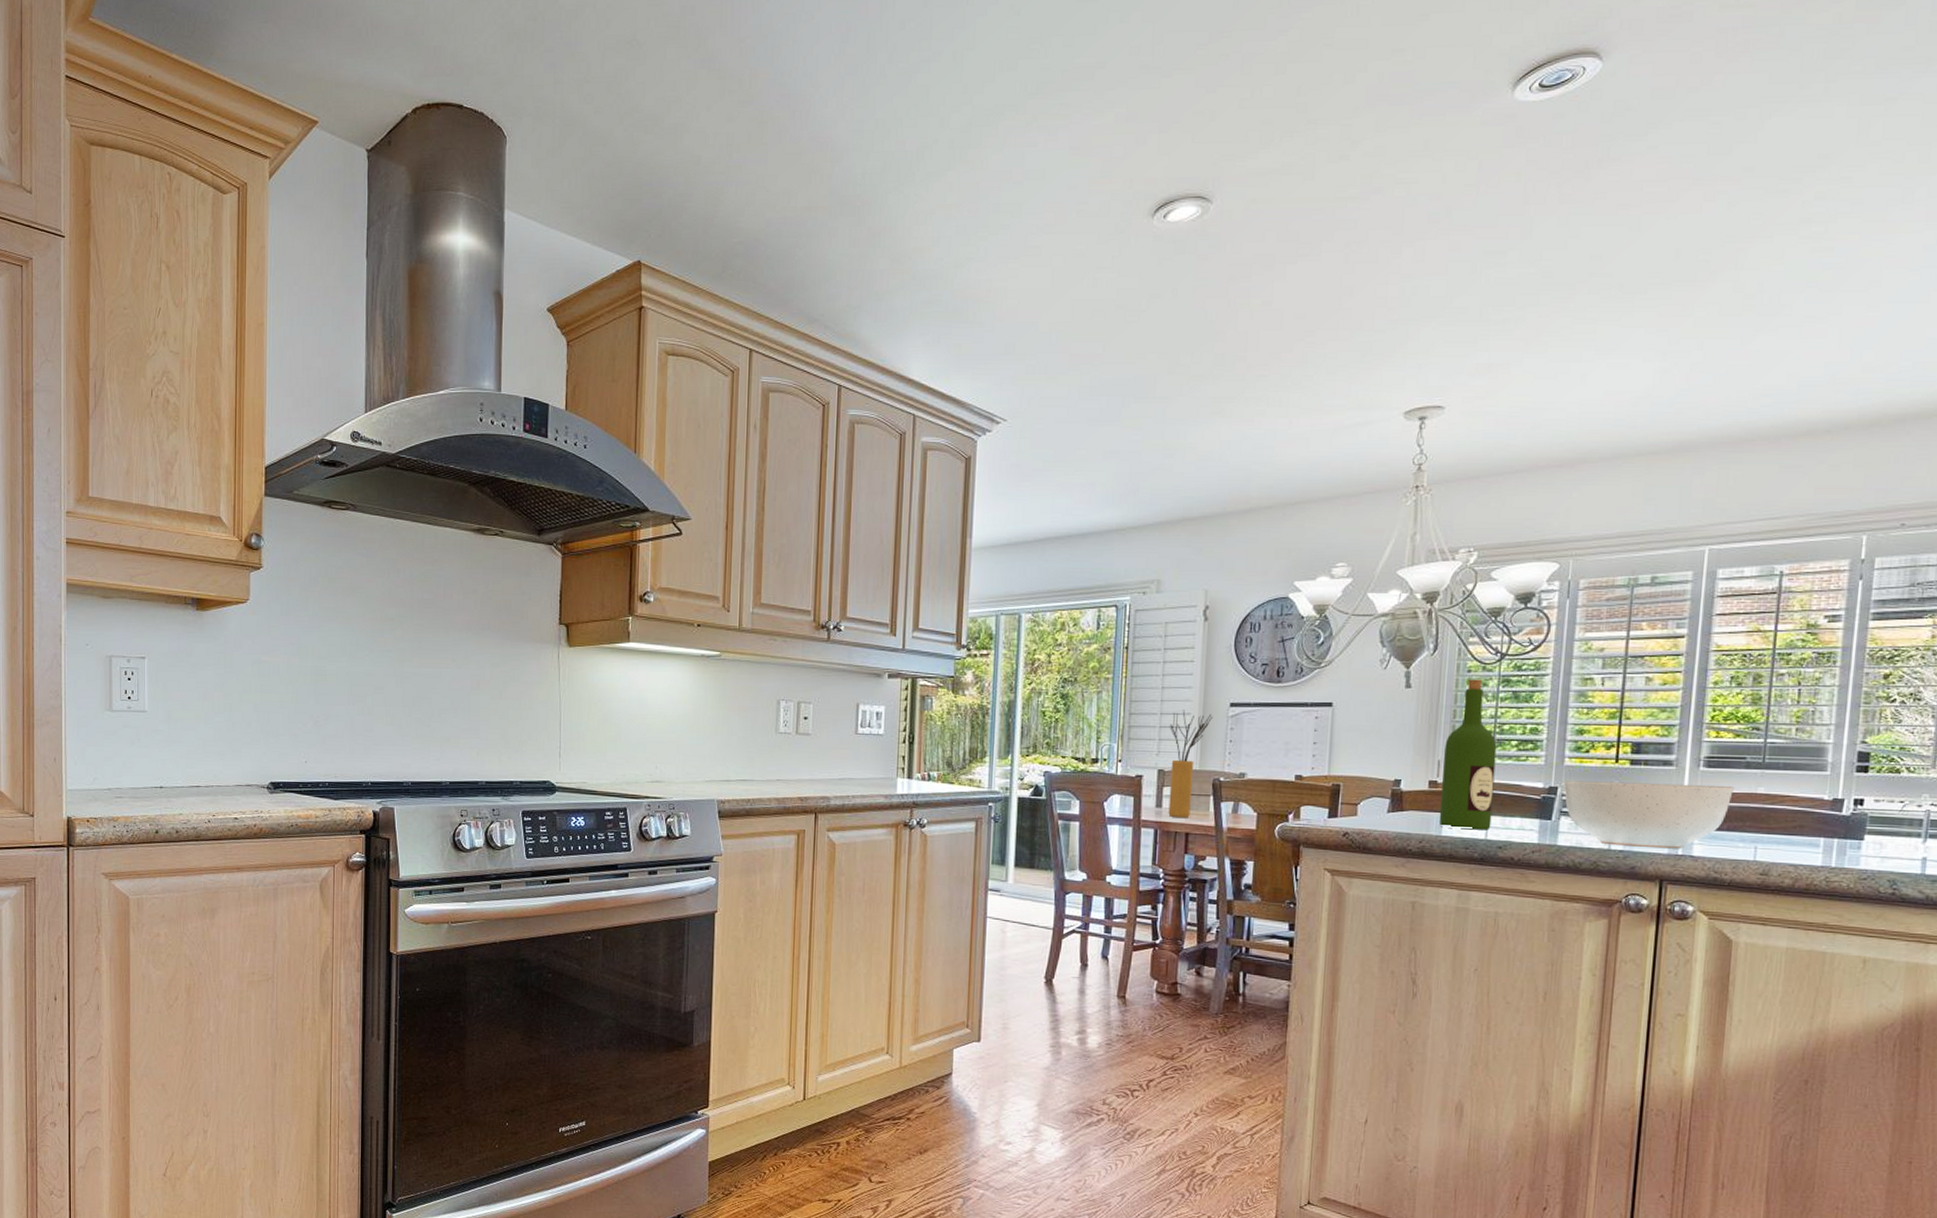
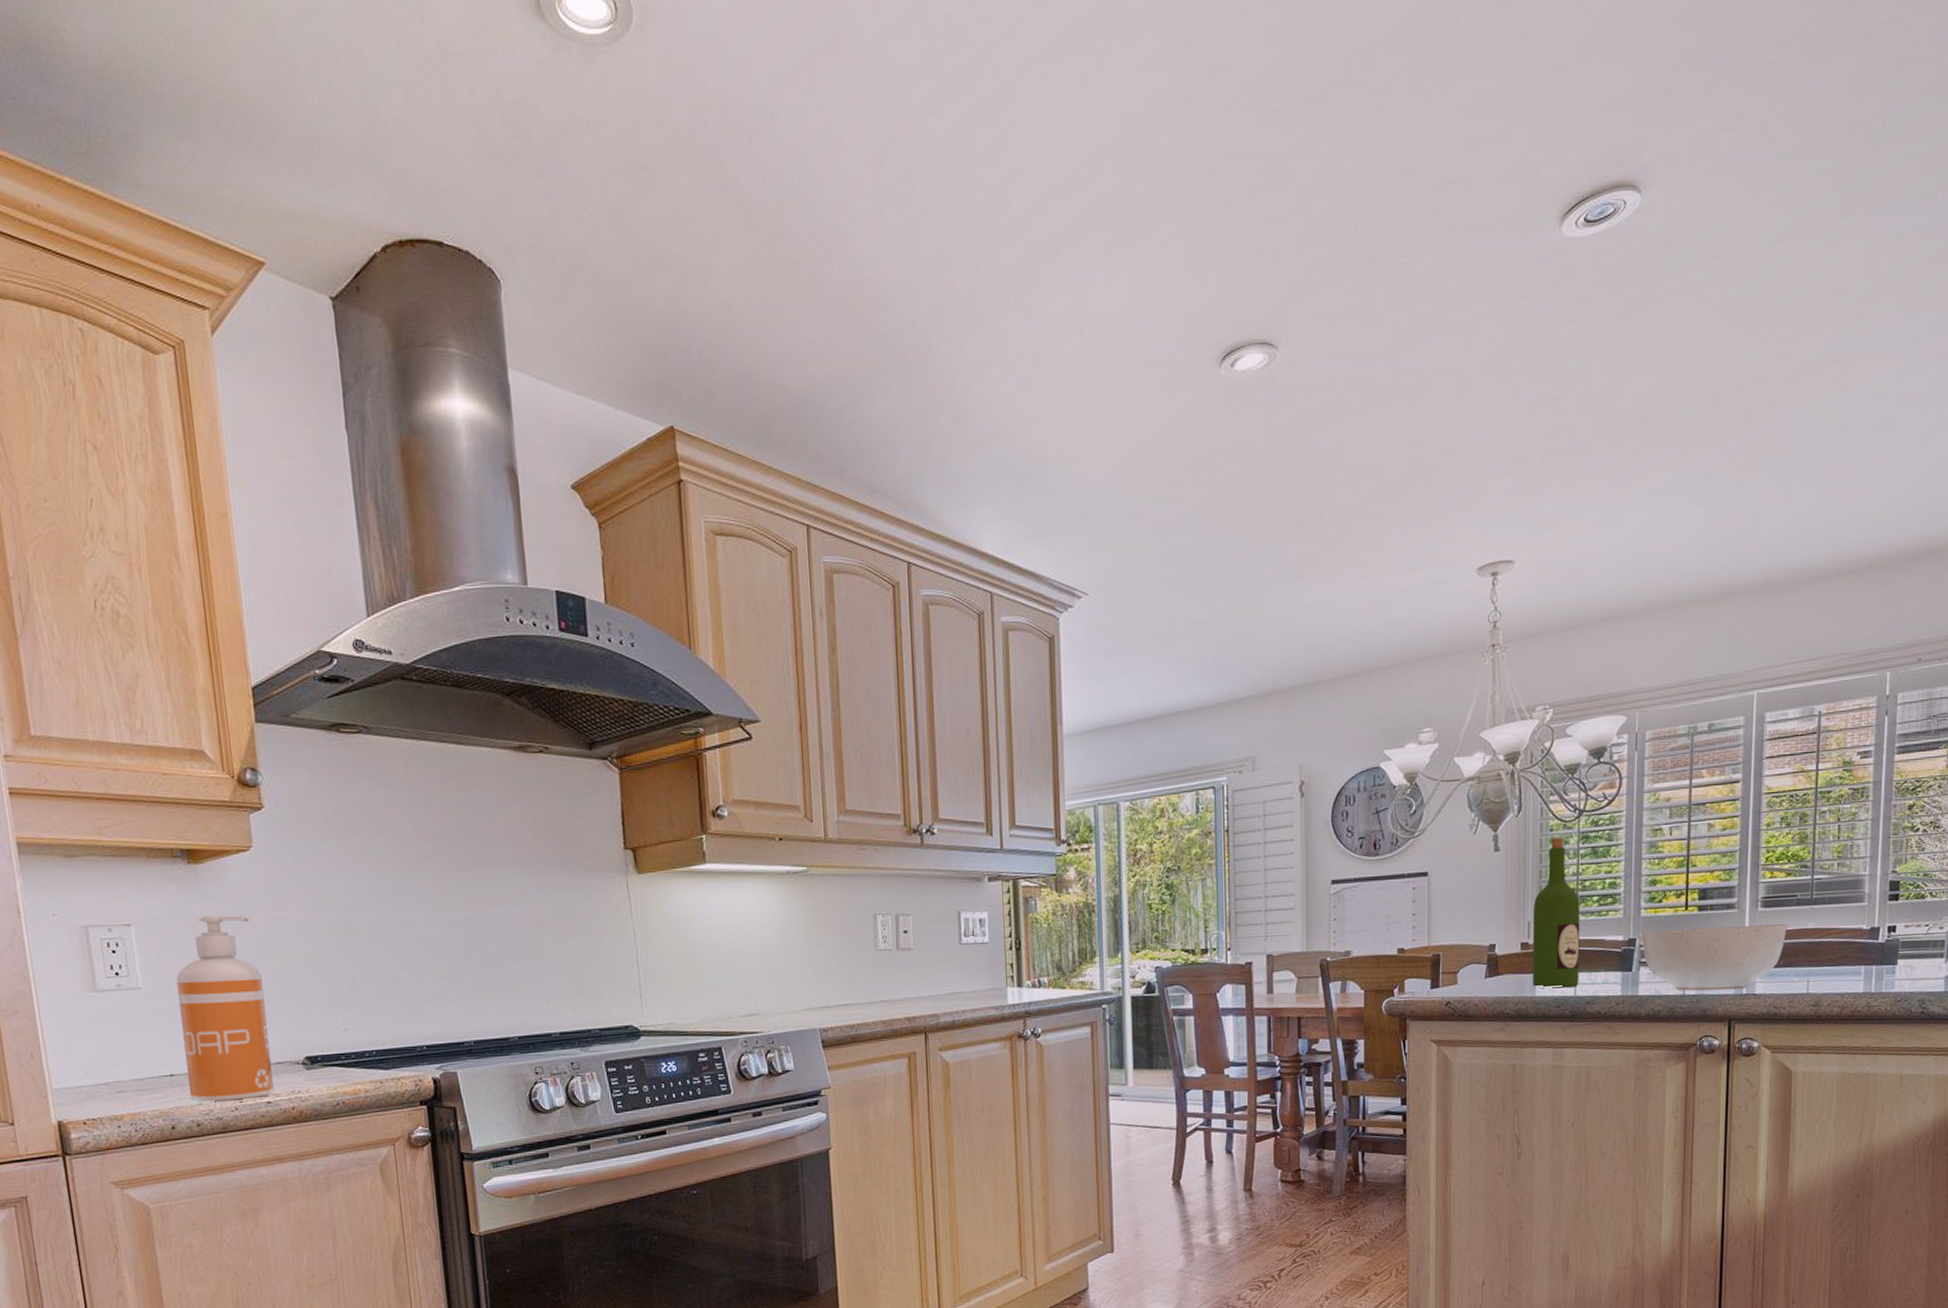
soap dispenser: none [173,654,243,814] -> present [176,915,274,1102]
vase: present [1168,710,1213,817] -> none [1274,891,1316,1002]

